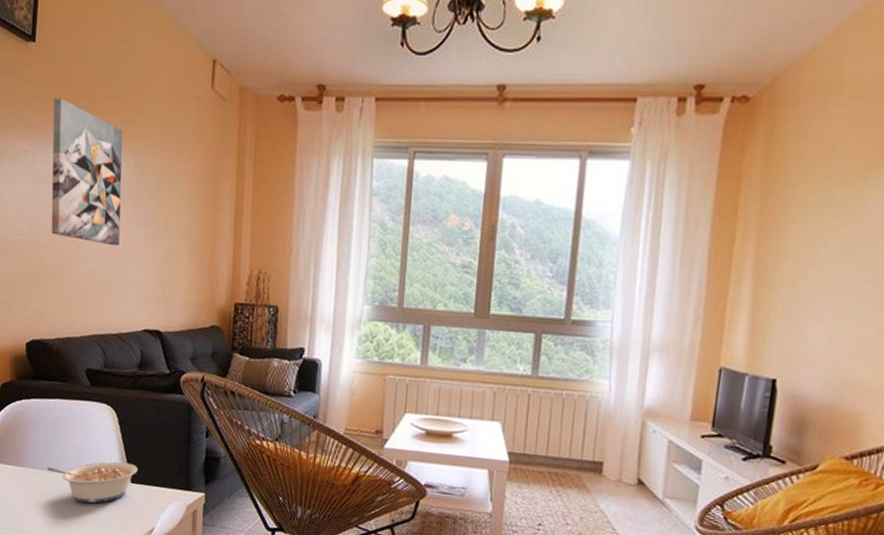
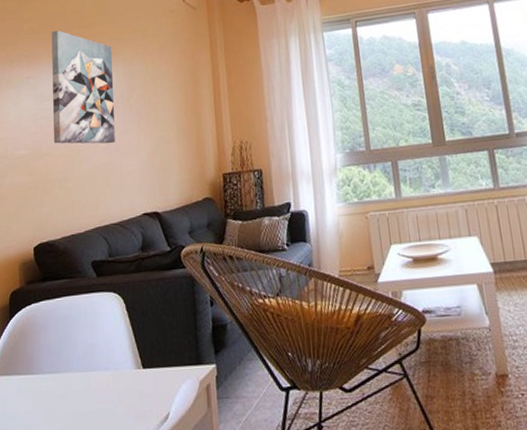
legume: present [47,461,138,504] -> none [59,348,148,401]

